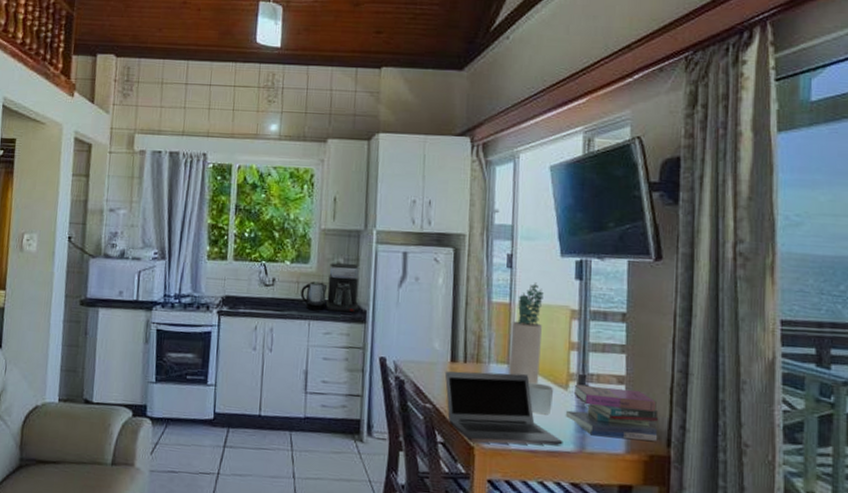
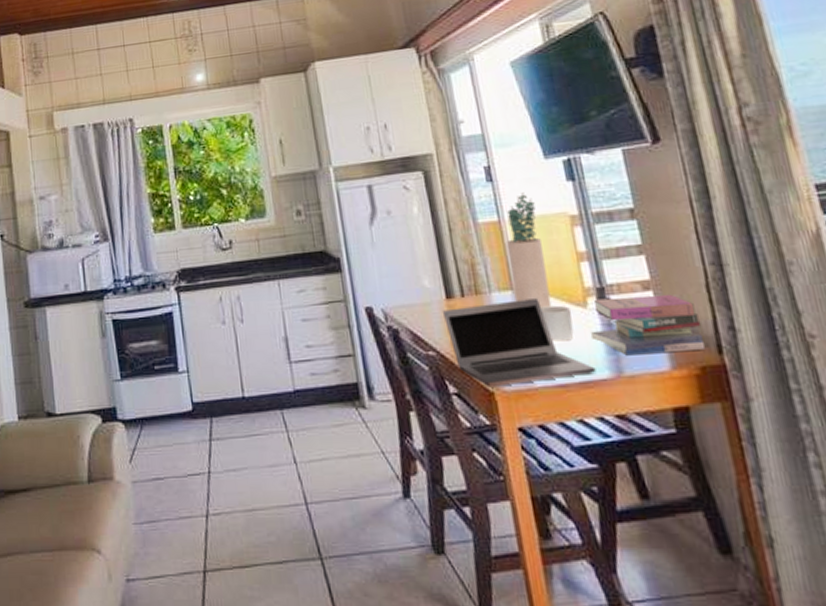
kettle: present [300,281,328,311] -> none [262,235,293,269]
coffee maker: present [326,263,360,313] -> none [289,209,331,266]

